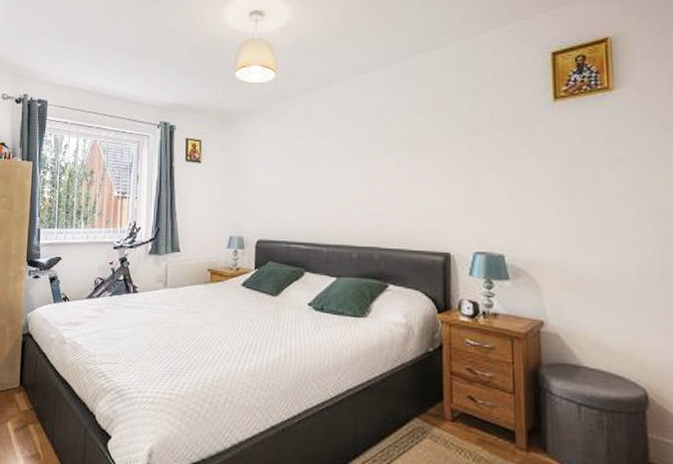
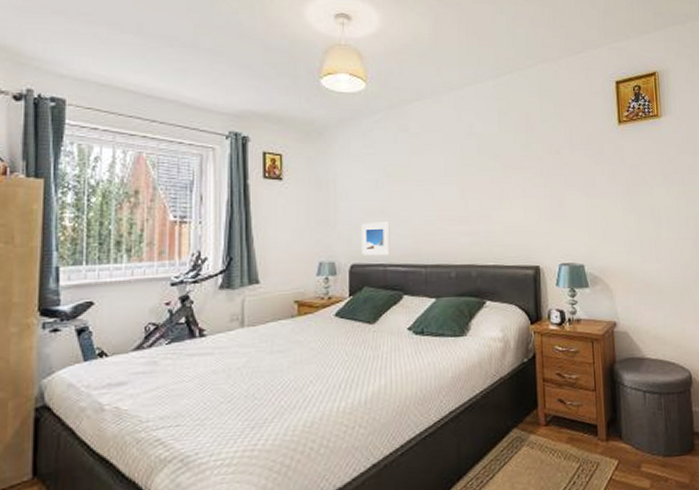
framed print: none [267,202,294,234] -> present [361,222,391,256]

